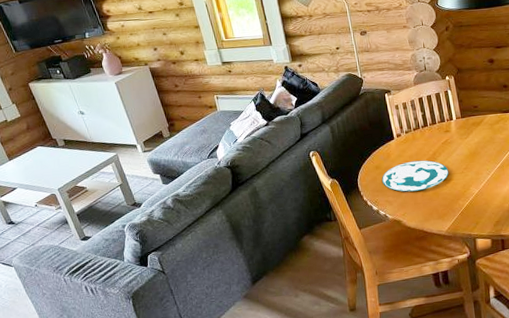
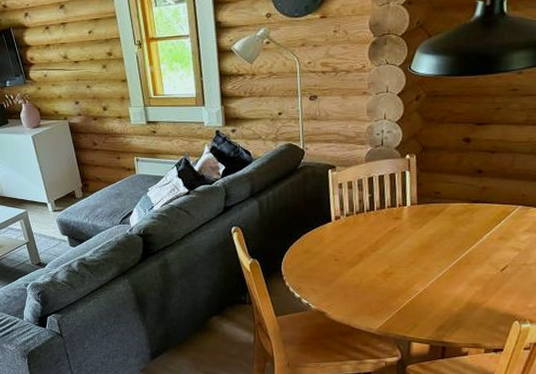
plate: present [381,160,449,192] -> none [309,248,392,282]

